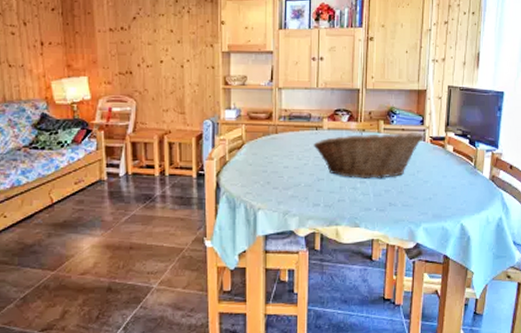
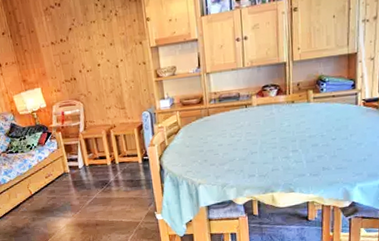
fruit basket: present [313,131,425,179] -> none [244,97,357,148]

